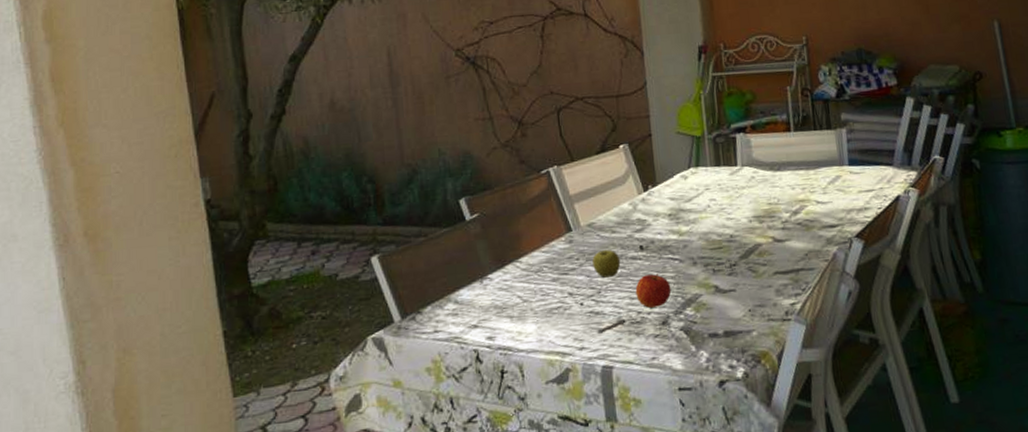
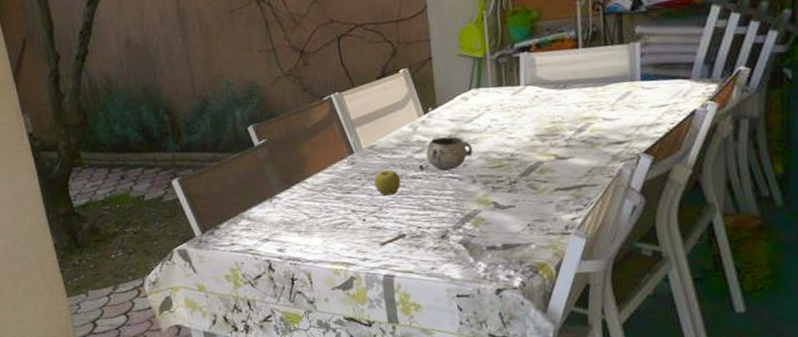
apple: present [635,274,672,308] -> none [415,192,451,223]
decorative bowl: none [646,215,693,251] -> present [426,136,473,171]

